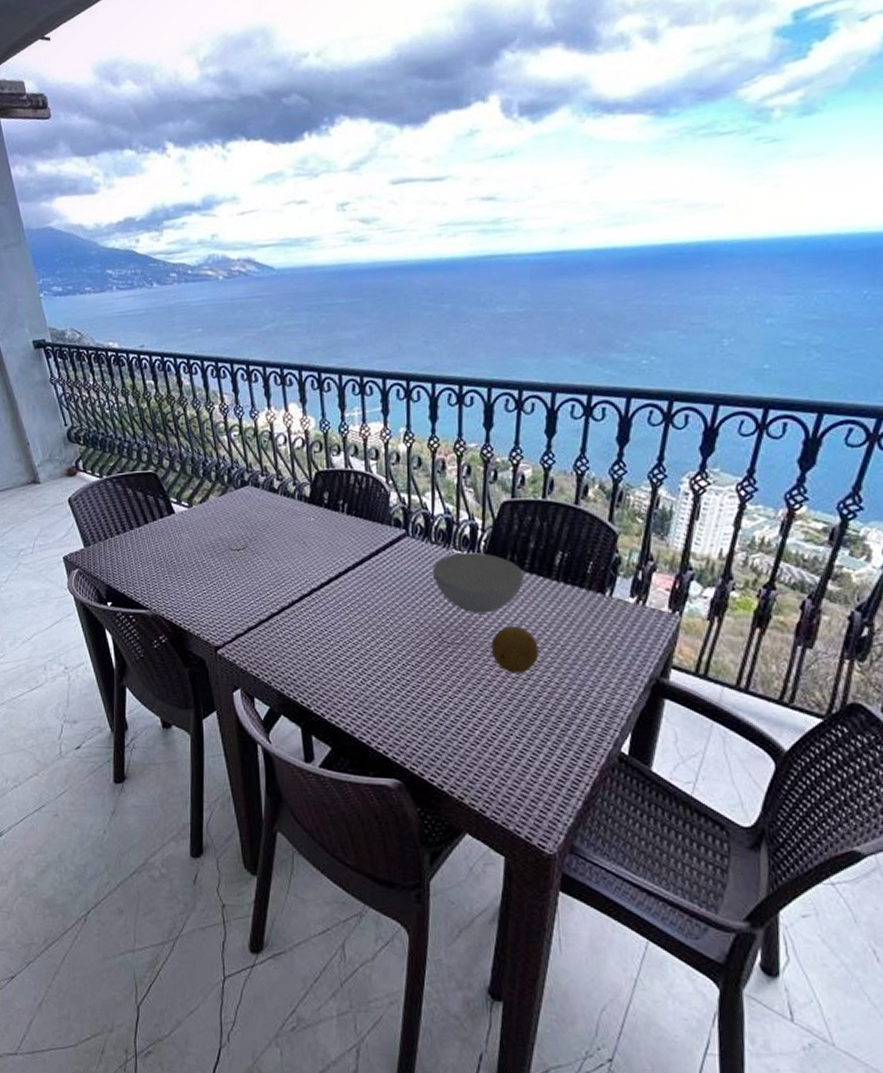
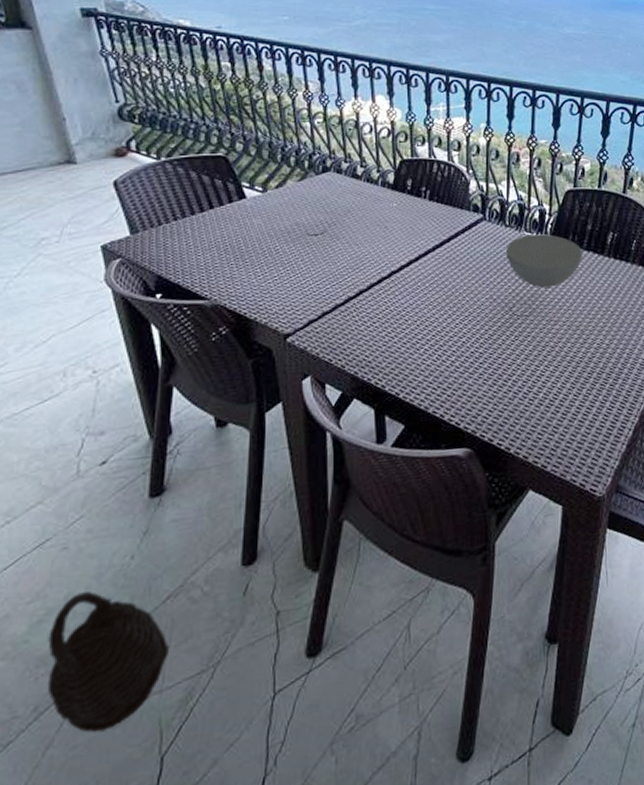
basket: none [50,854,138,972] -> present [47,591,170,733]
fruit: present [491,625,539,673] -> none [554,296,593,339]

